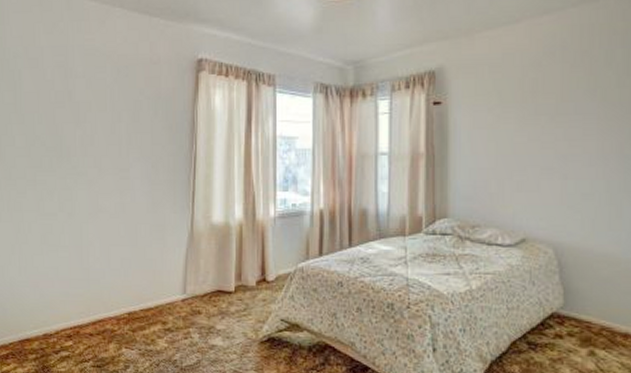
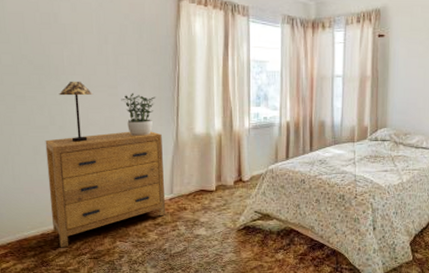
dresser: none [53,219,178,352] -> present [45,131,166,248]
table lamp: none [69,163,105,231] -> present [59,81,94,142]
potted plant: none [133,175,169,225] -> present [121,92,155,136]

